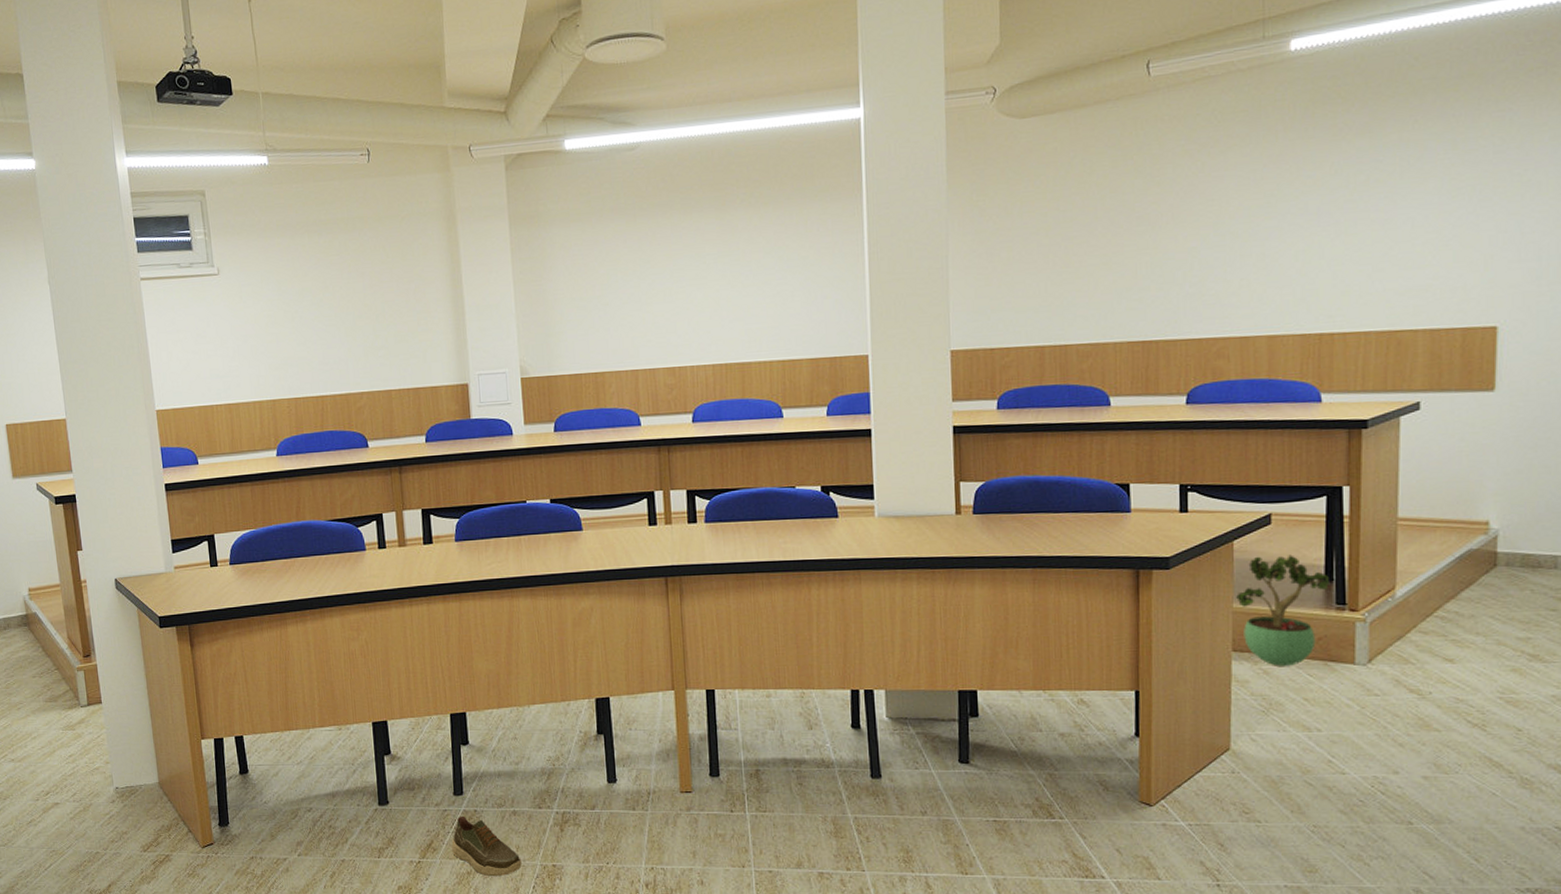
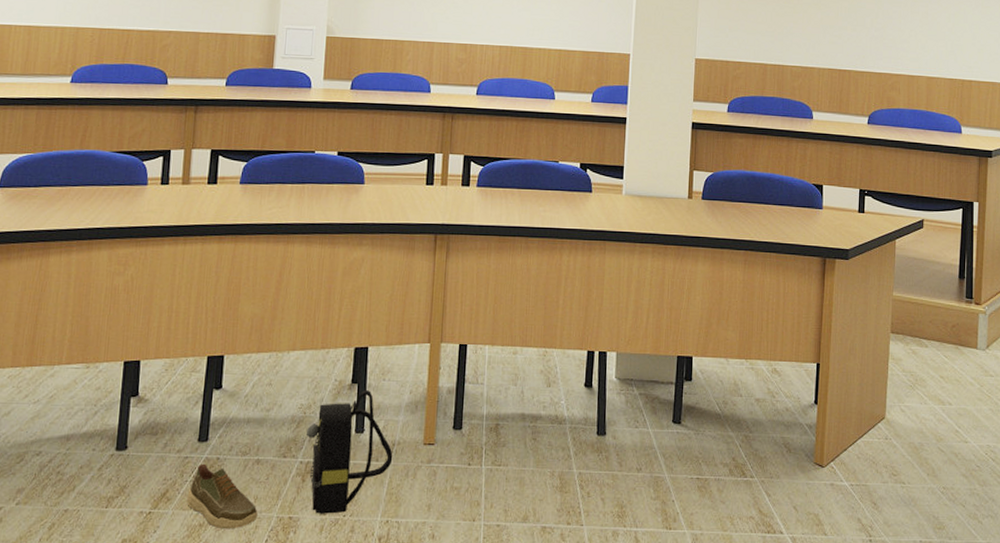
backpack: none [557,740,650,862] -> present [305,390,393,514]
potted plant: present [1236,555,1329,666] -> none [896,254,962,348]

